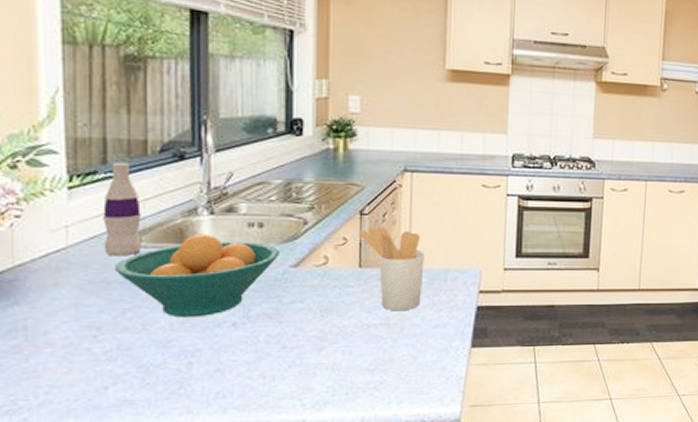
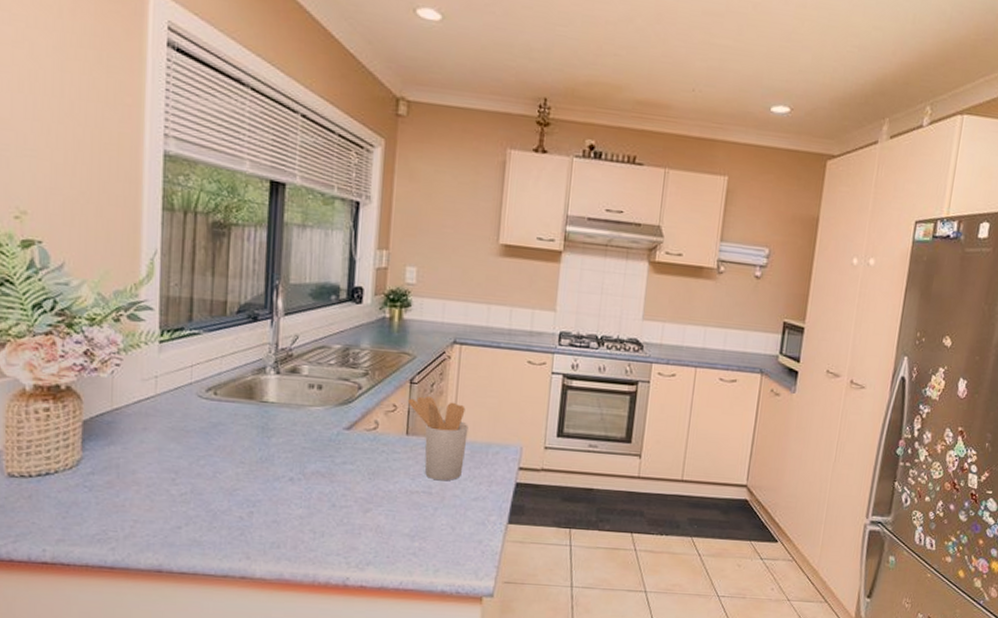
bottle: present [103,162,141,256] -> none [185,320,218,408]
fruit bowl: present [115,234,279,318] -> none [194,391,335,470]

